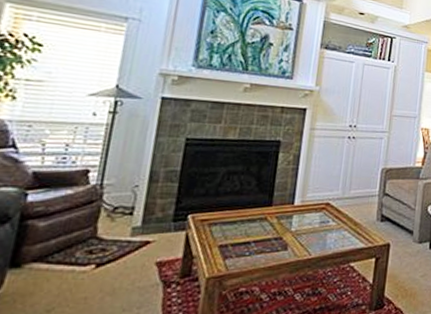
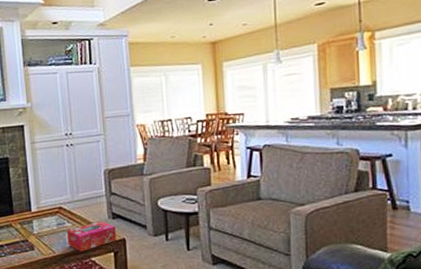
tissue box: none [328,222,382,255] -> present [67,220,116,252]

